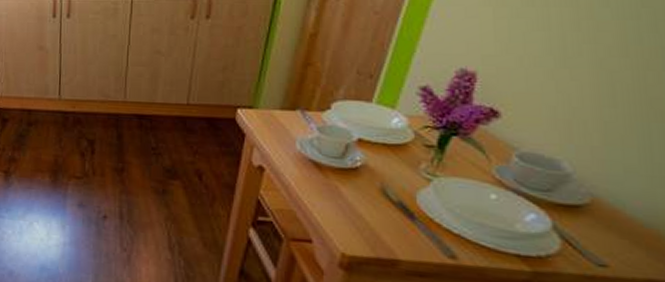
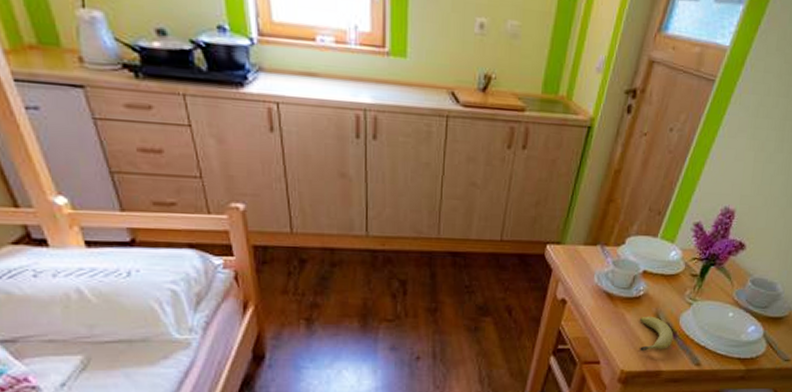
fruit: none [360,191,411,234] -> present [640,316,674,352]

